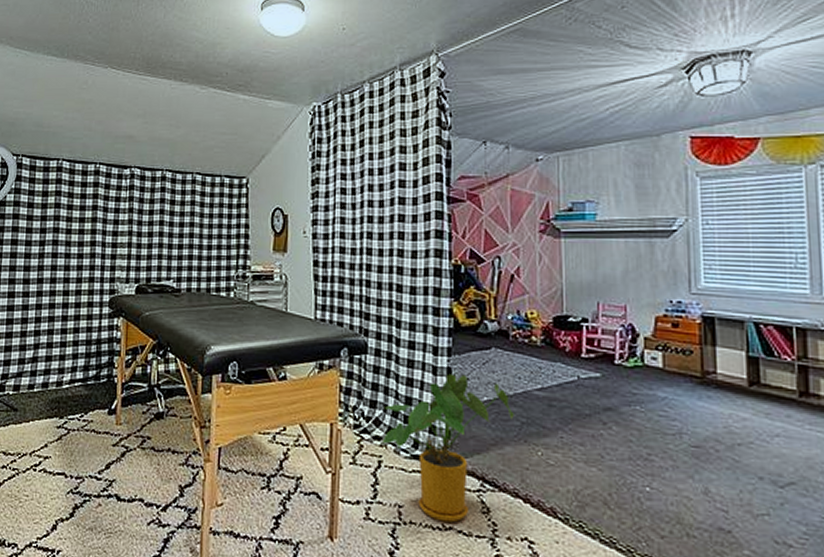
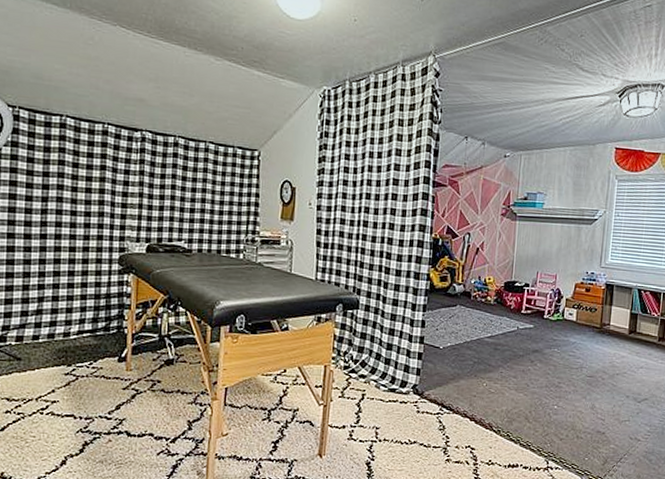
house plant: present [382,374,514,523] -> none [366,325,469,438]

